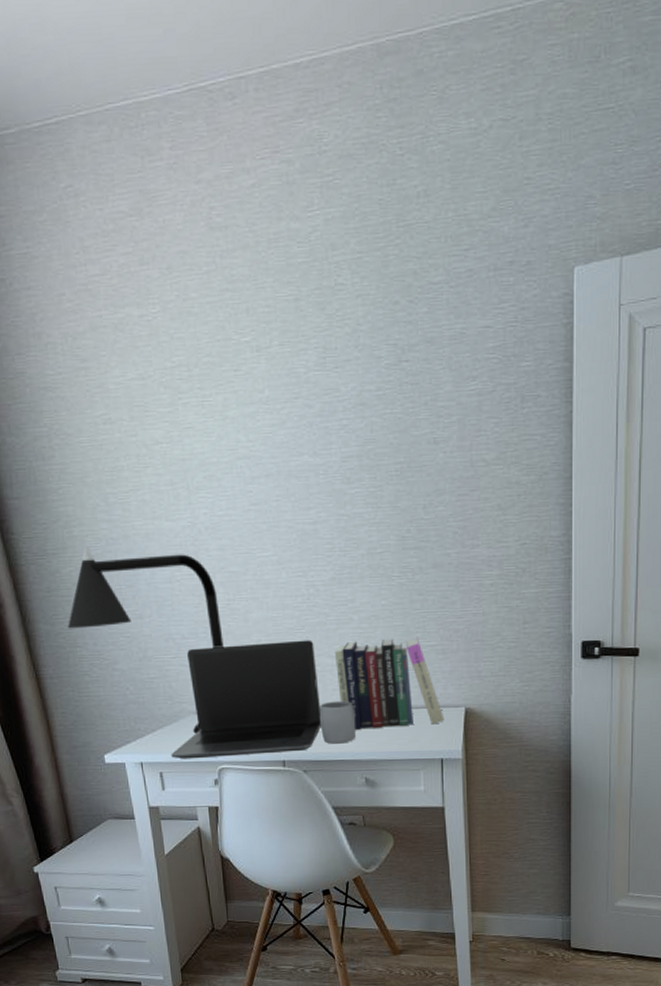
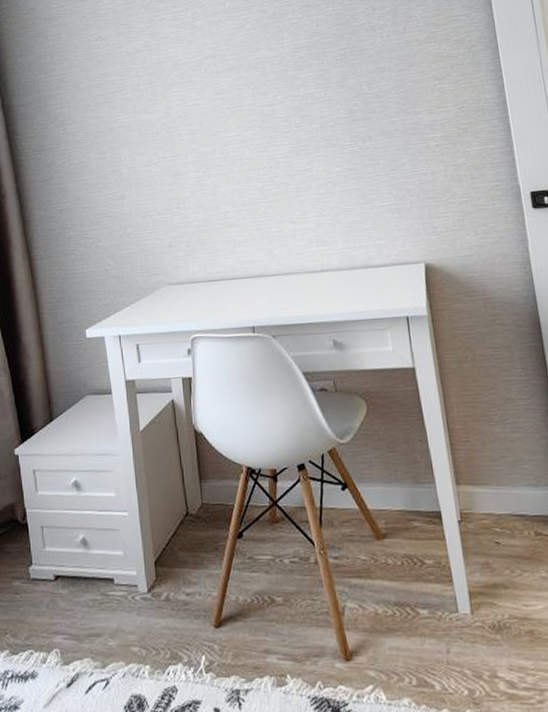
desk lamp: present [67,545,224,734] -> none [58,139,195,304]
laptop computer: present [171,640,321,759] -> none [147,208,287,330]
mug: present [319,700,356,744] -> none [284,263,321,307]
books: present [335,637,445,730] -> none [296,199,406,292]

